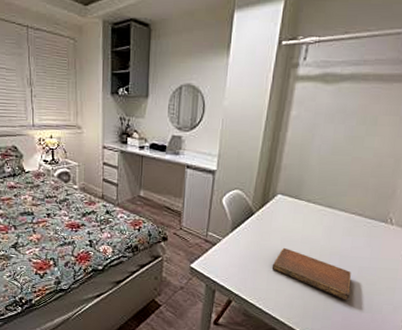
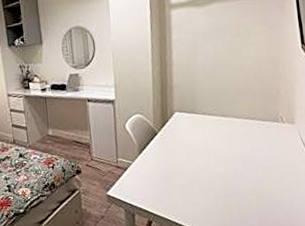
notebook: present [271,247,351,301] -> none [183,161,261,202]

